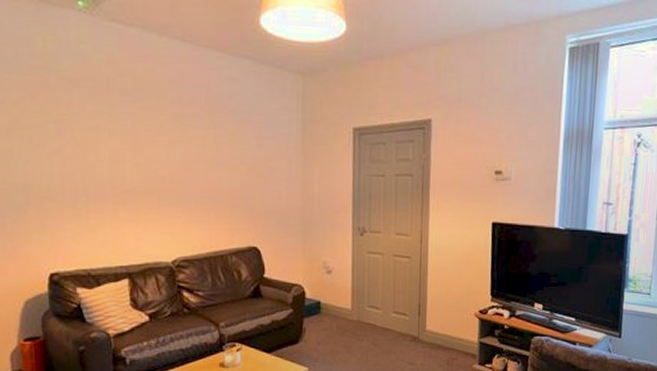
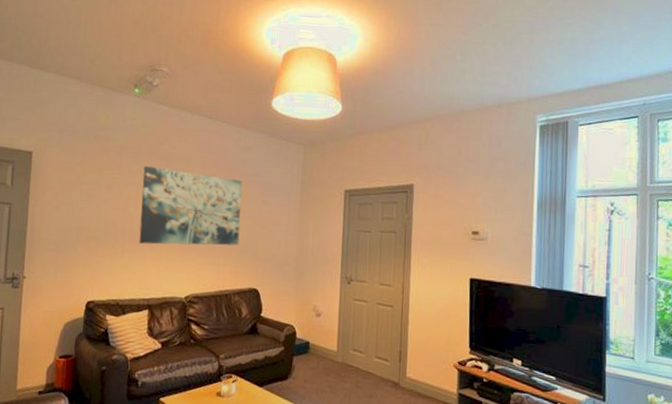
wall art: none [102,104,232,202] -> present [139,166,242,246]

